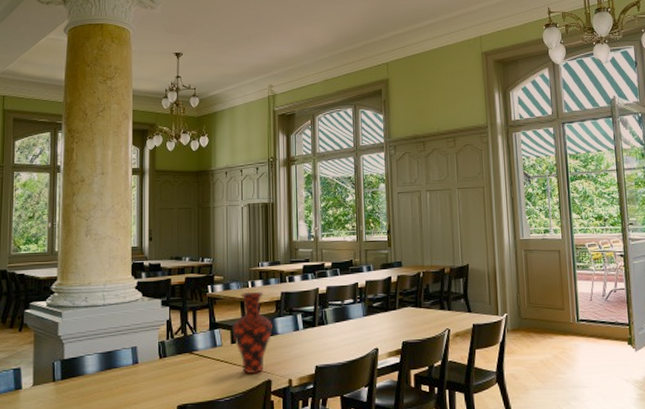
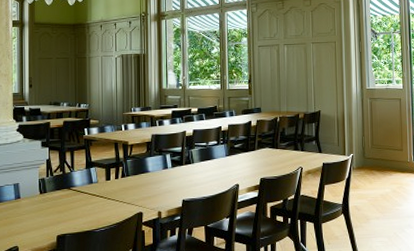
vase: present [231,291,273,374] -> none [106,133,144,208]

